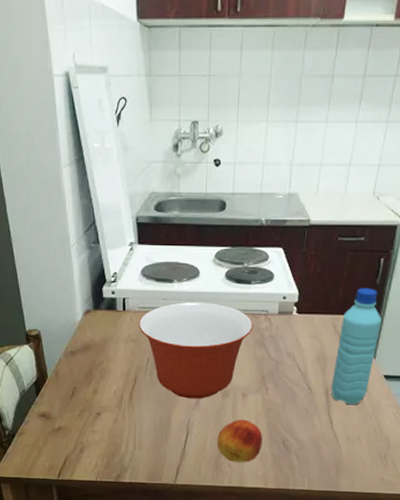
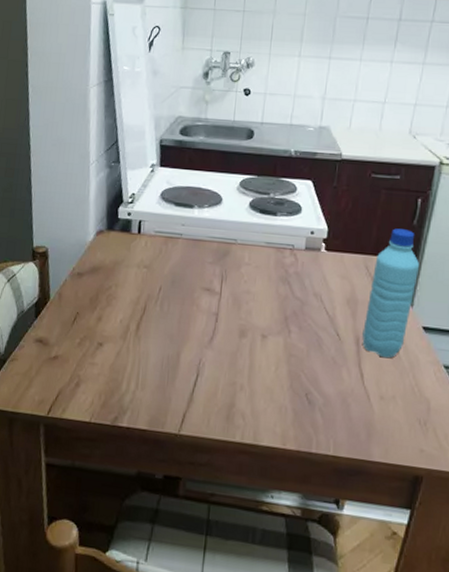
mixing bowl: present [139,302,253,399] -> none [153,229,277,337]
fruit: present [217,419,263,462] -> none [230,363,283,416]

